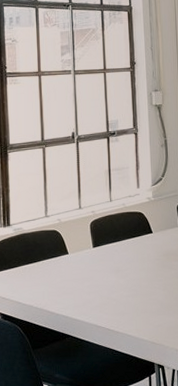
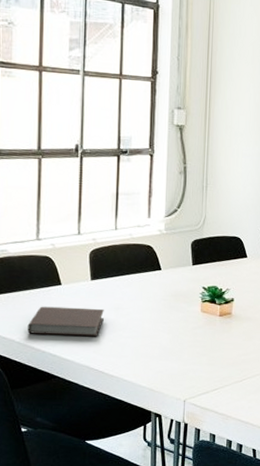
notebook: none [43,272,106,299] -> present [27,306,104,337]

